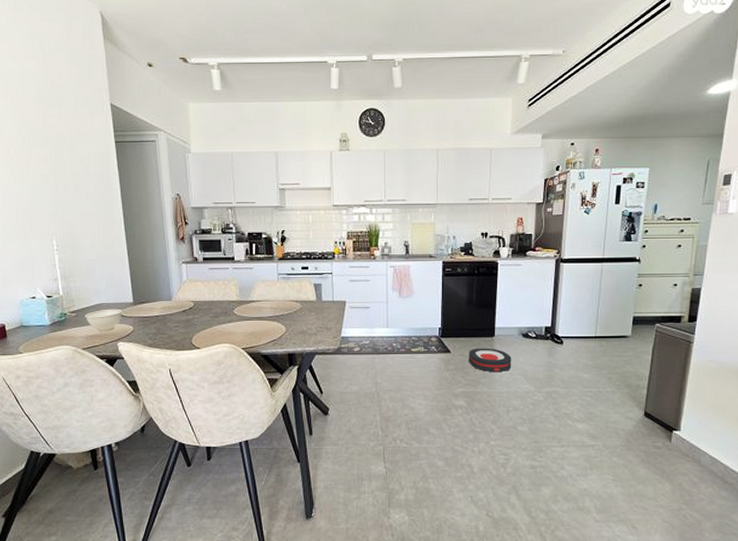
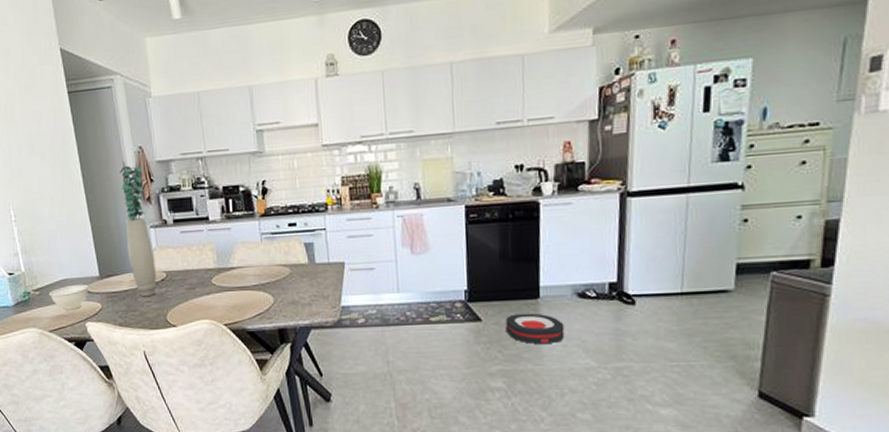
vase: none [157,205,185,322] -> present [119,161,157,297]

